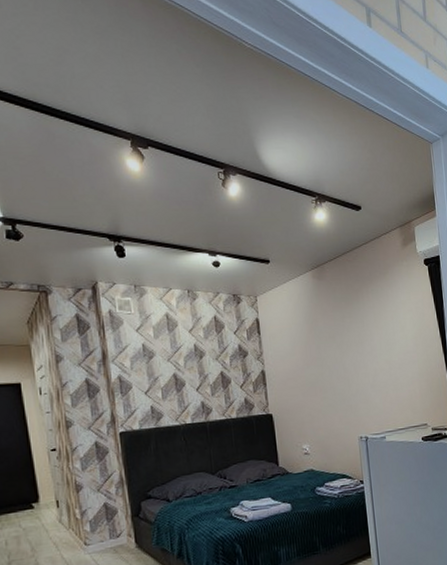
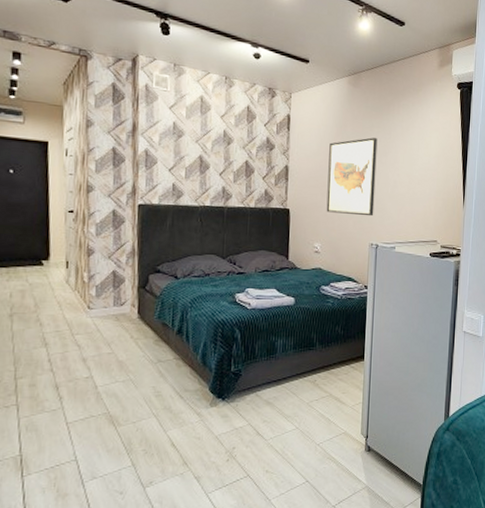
wall art: none [303,328,359,412] -> present [326,137,378,217]

